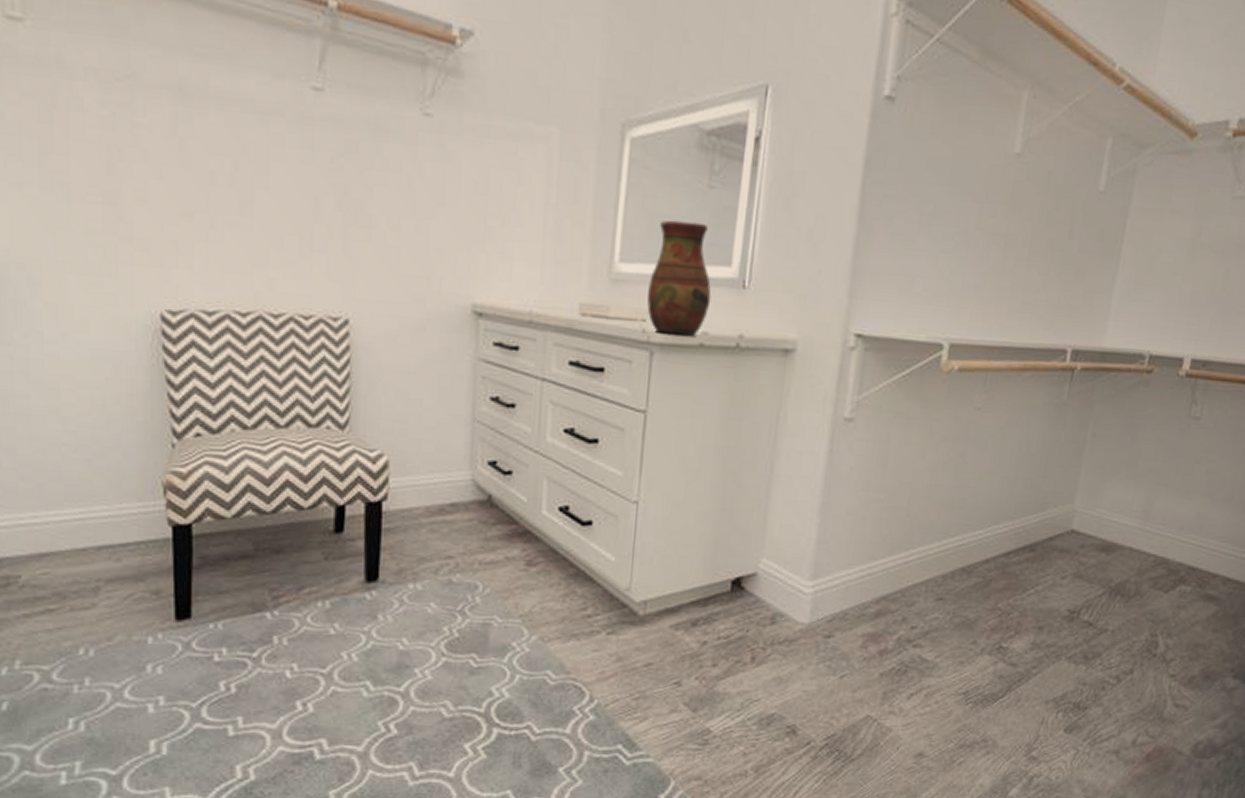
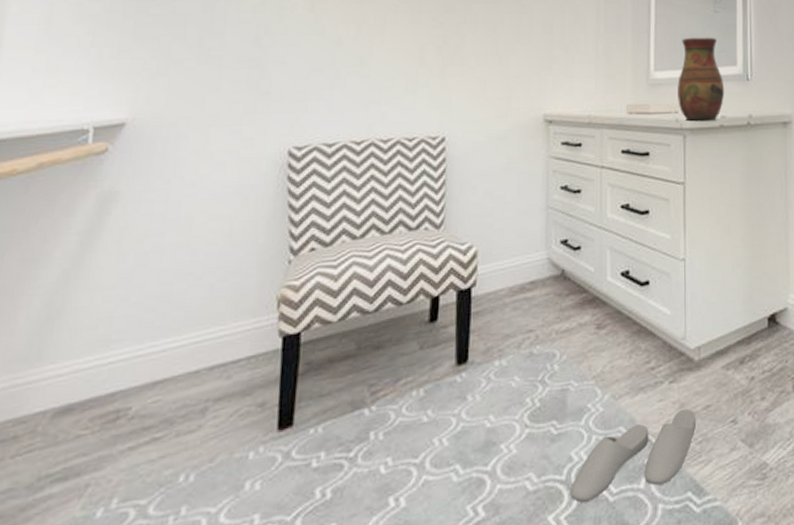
slippers: none [488,662,634,737] -> present [569,408,696,503]

